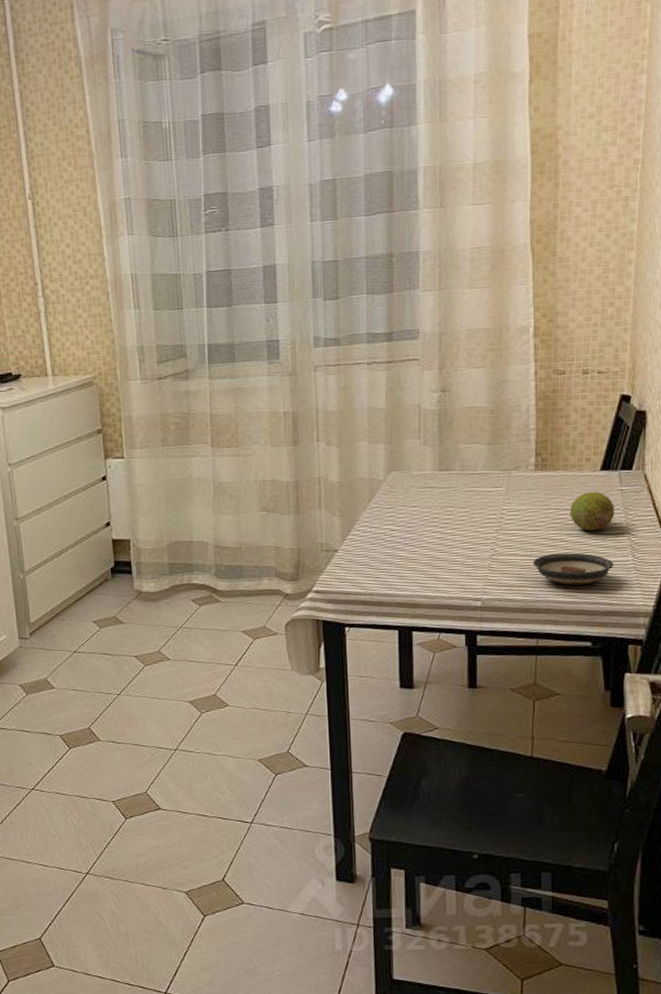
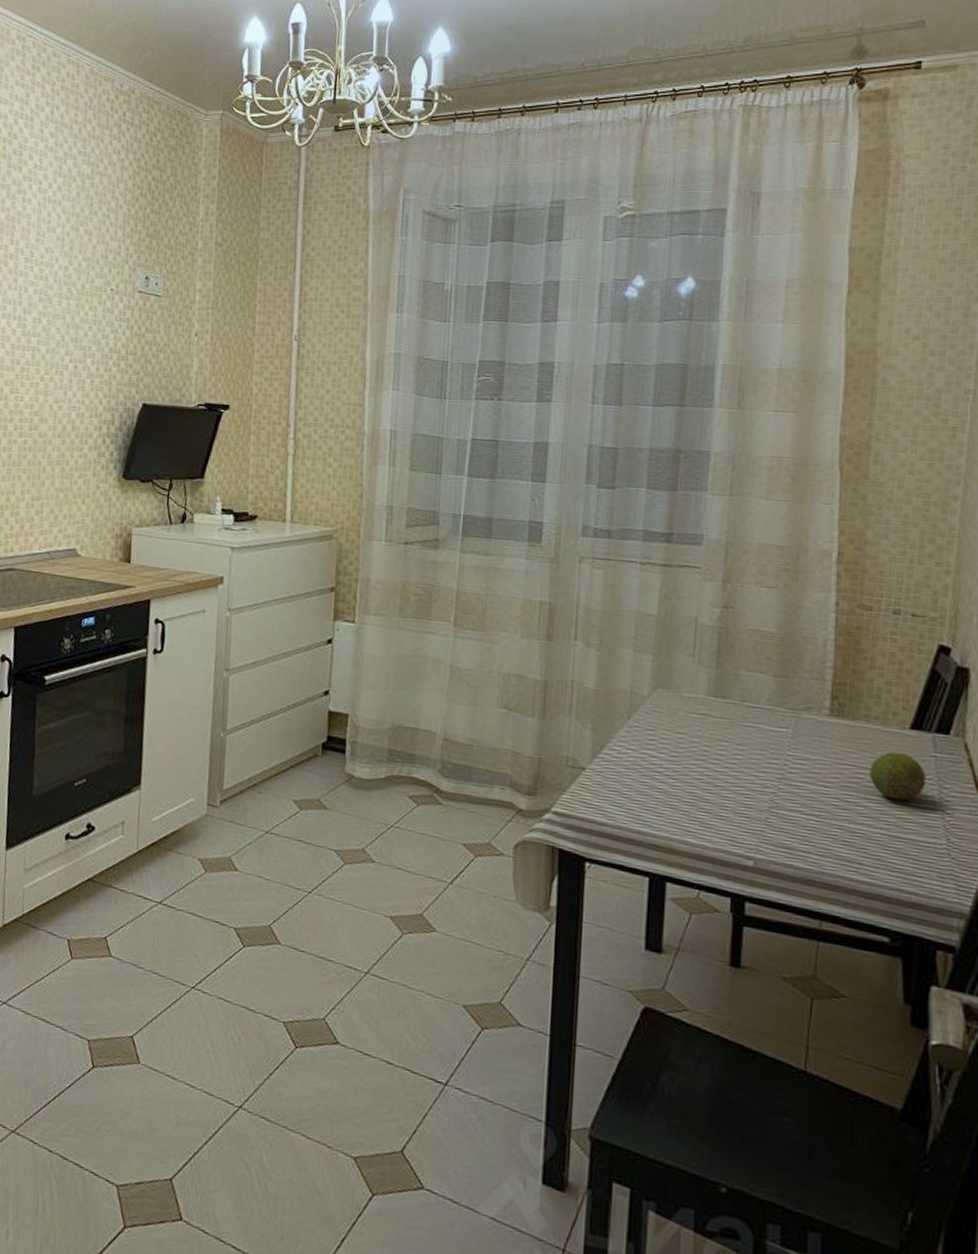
saucer: present [532,552,614,586] -> none [820,818,923,864]

